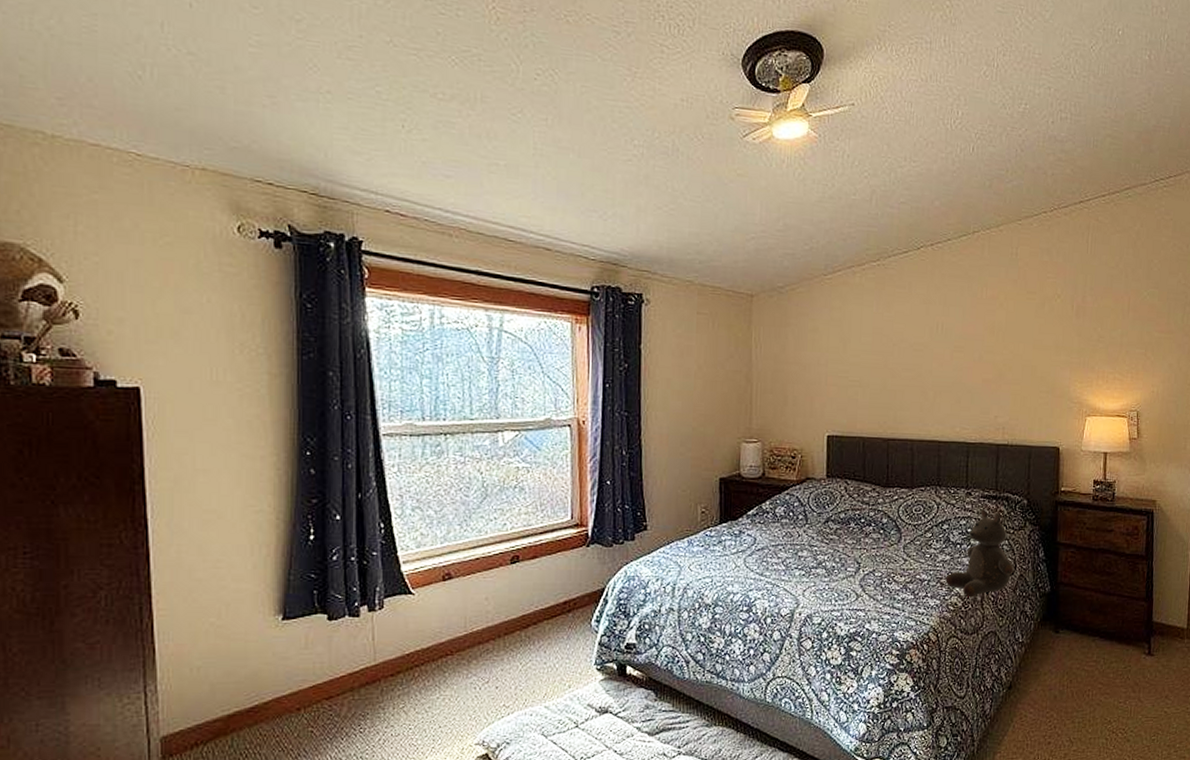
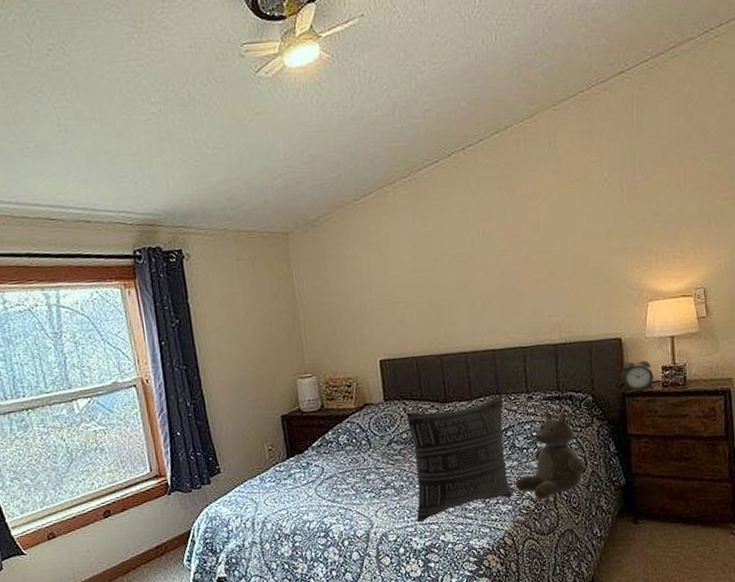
pillow: none [844,487,943,608] -> present [406,395,512,523]
alarm clock: none [1055,471,1086,502] -> present [620,360,654,392]

